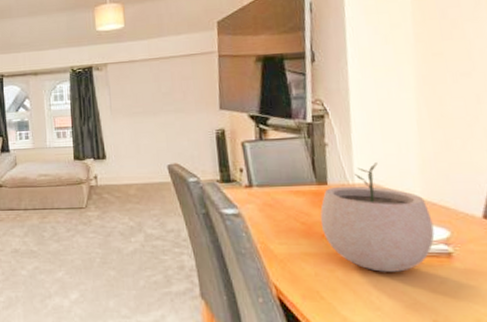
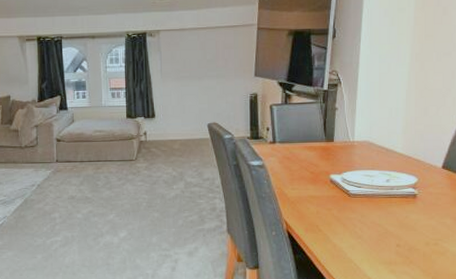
plant pot: present [320,163,435,272] -> none [325,124,407,210]

